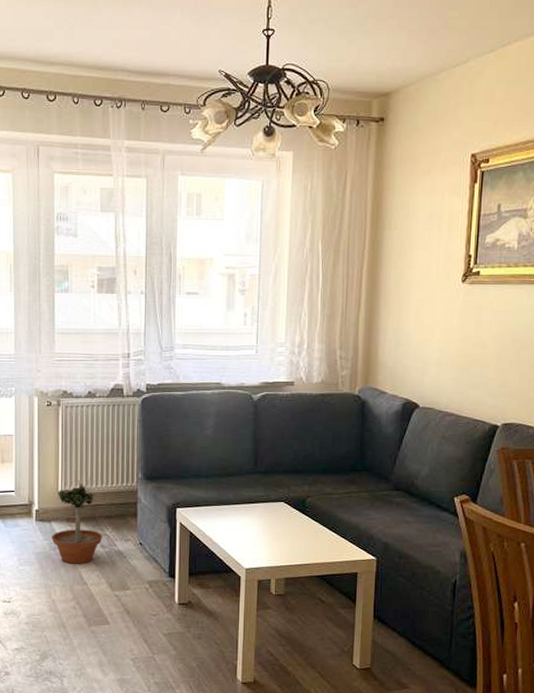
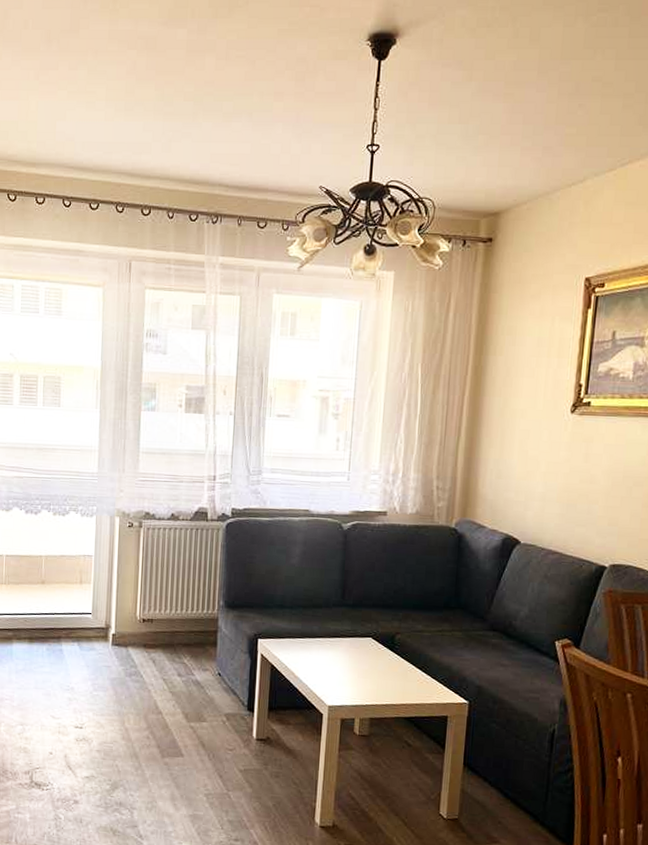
potted tree: present [52,476,103,564] -> none [127,601,181,693]

